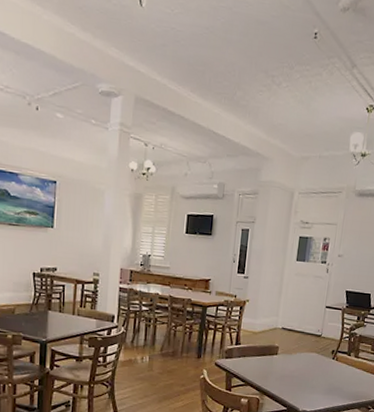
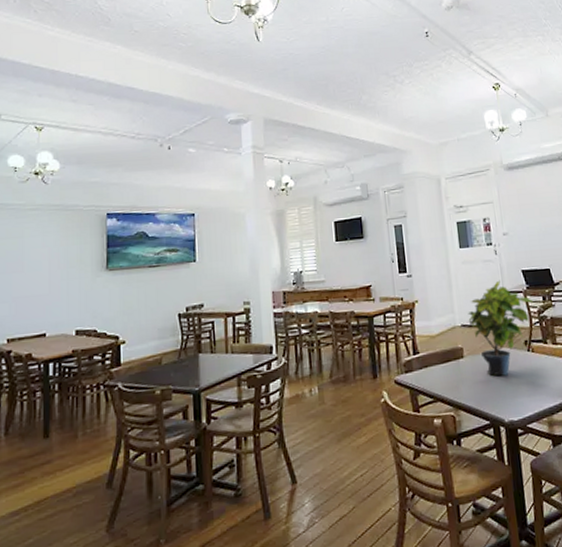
potted plant: none [289,296,348,375] -> present [467,280,533,376]

